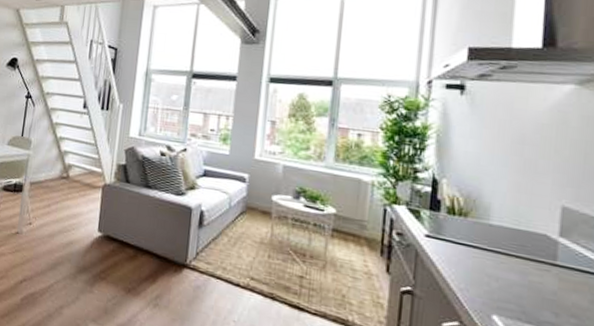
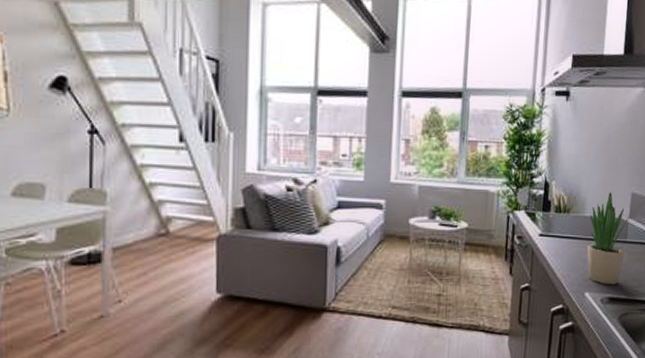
potted plant: none [493,201,558,315] -> present [586,192,629,285]

